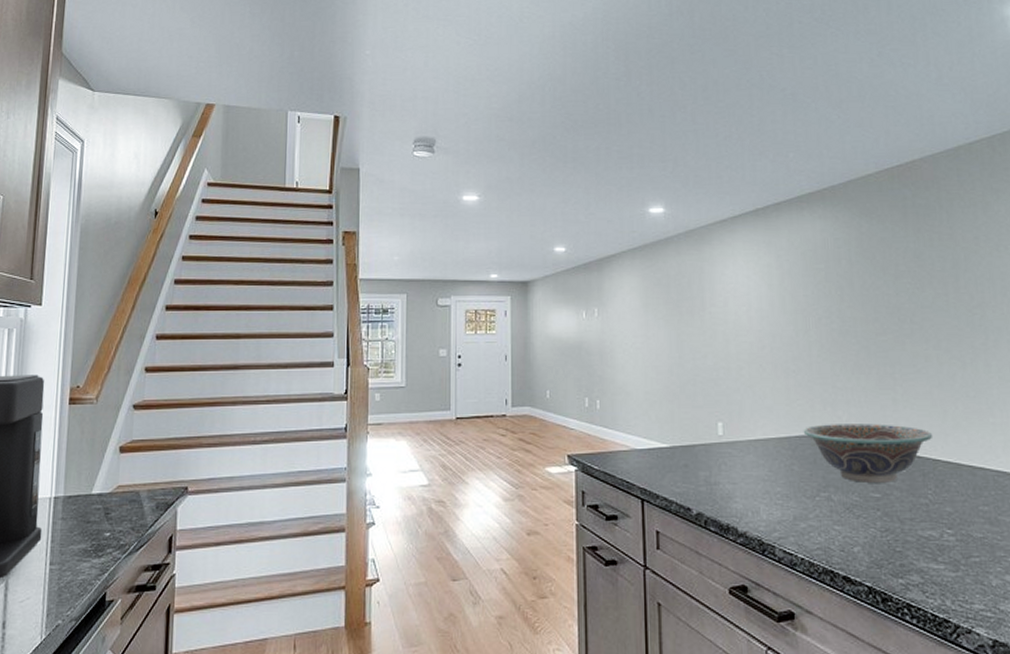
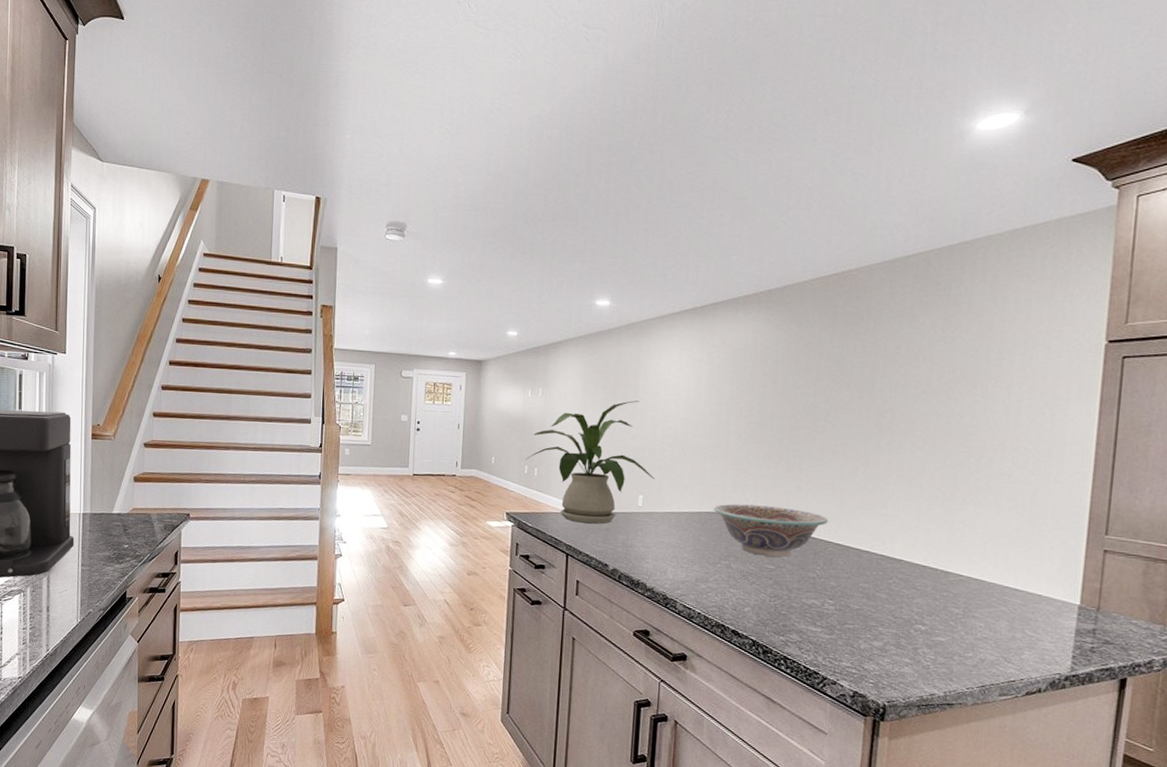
house plant: none [585,315,734,461] -> present [525,400,655,524]

